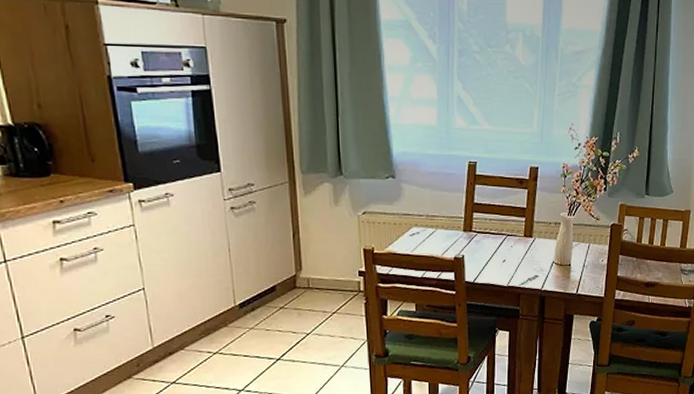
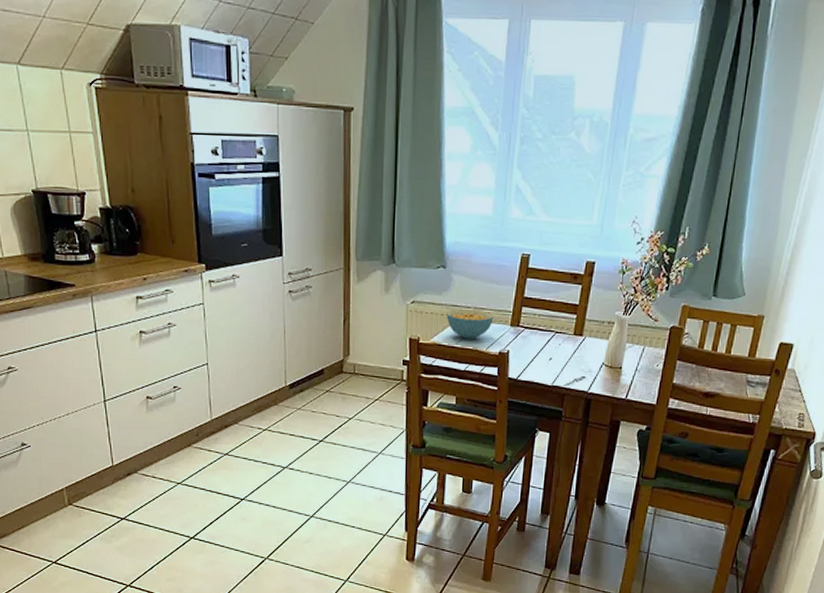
cereal bowl: none [399,218,446,247] -> present [446,309,494,339]

